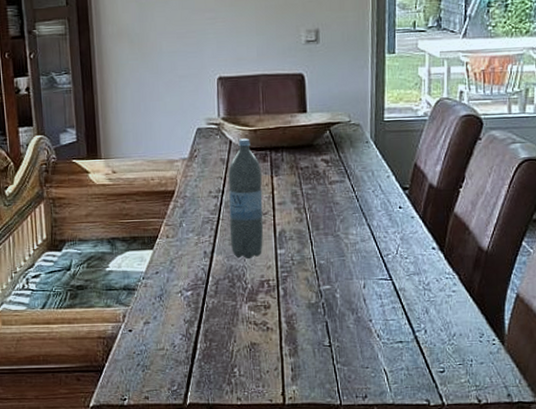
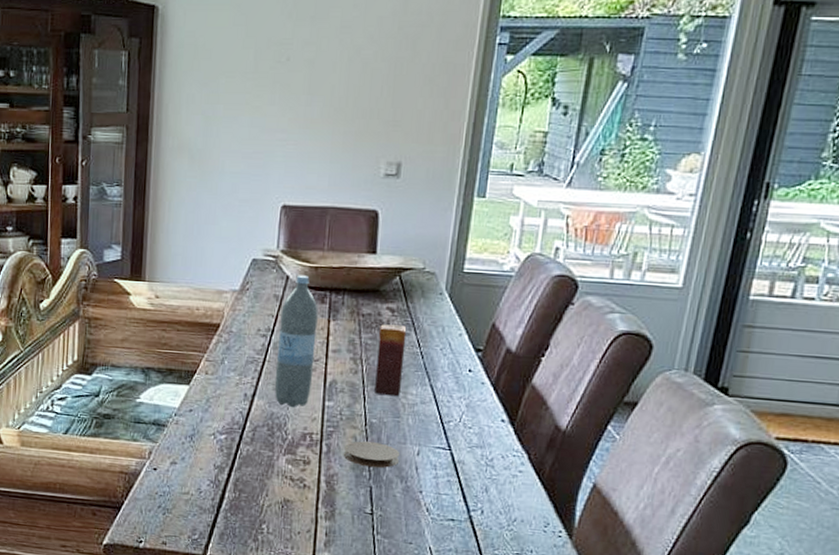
coaster: none [299,281,349,304] -> present [344,441,400,468]
candle: none [318,174,343,238] -> present [374,324,407,397]

